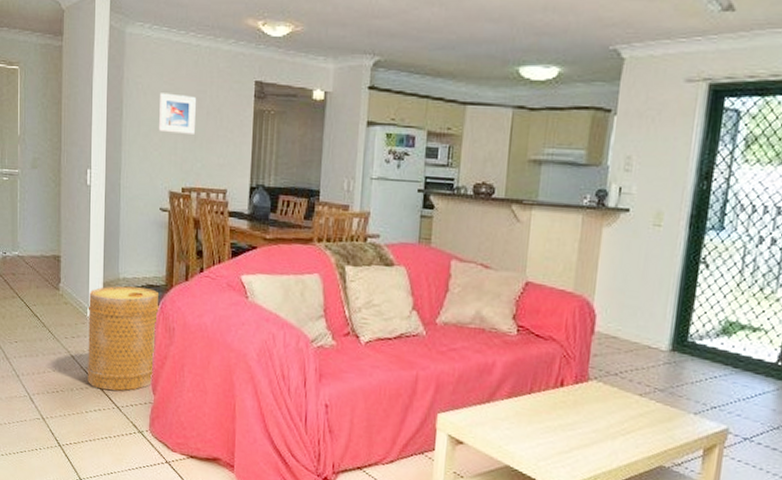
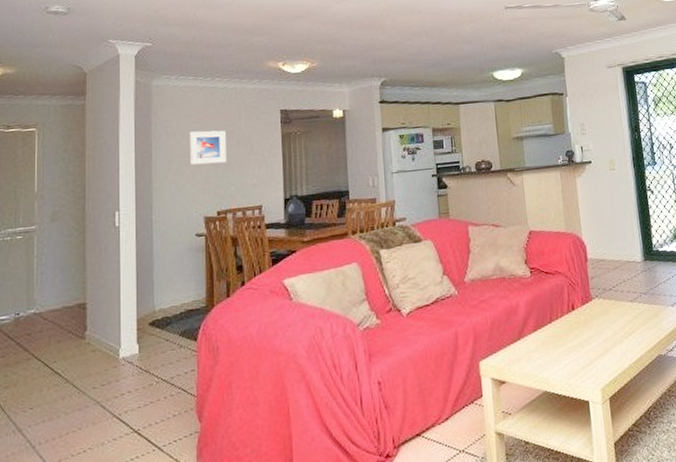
basket: present [86,286,159,391] -> none [119,313,201,434]

